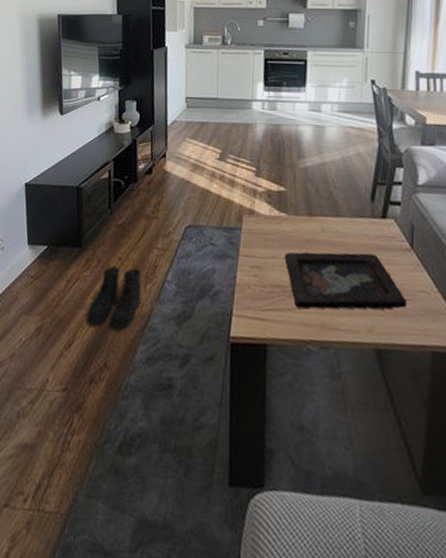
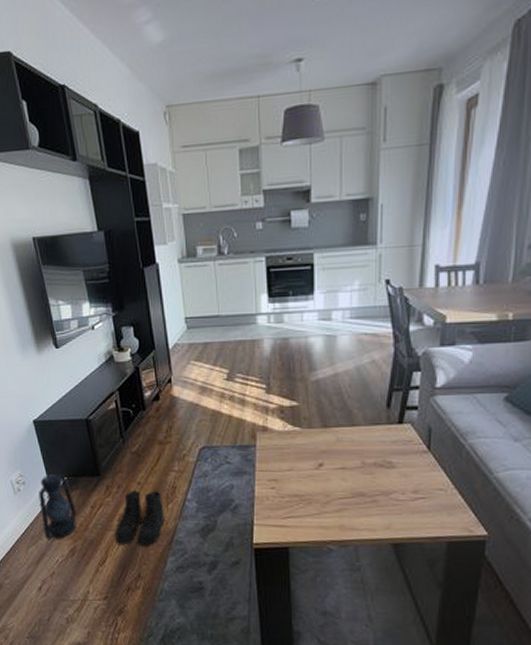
lantern: none [13,240,62,315] -> present [38,472,85,540]
decorative tray: present [284,251,406,310] -> none [301,458,423,514]

